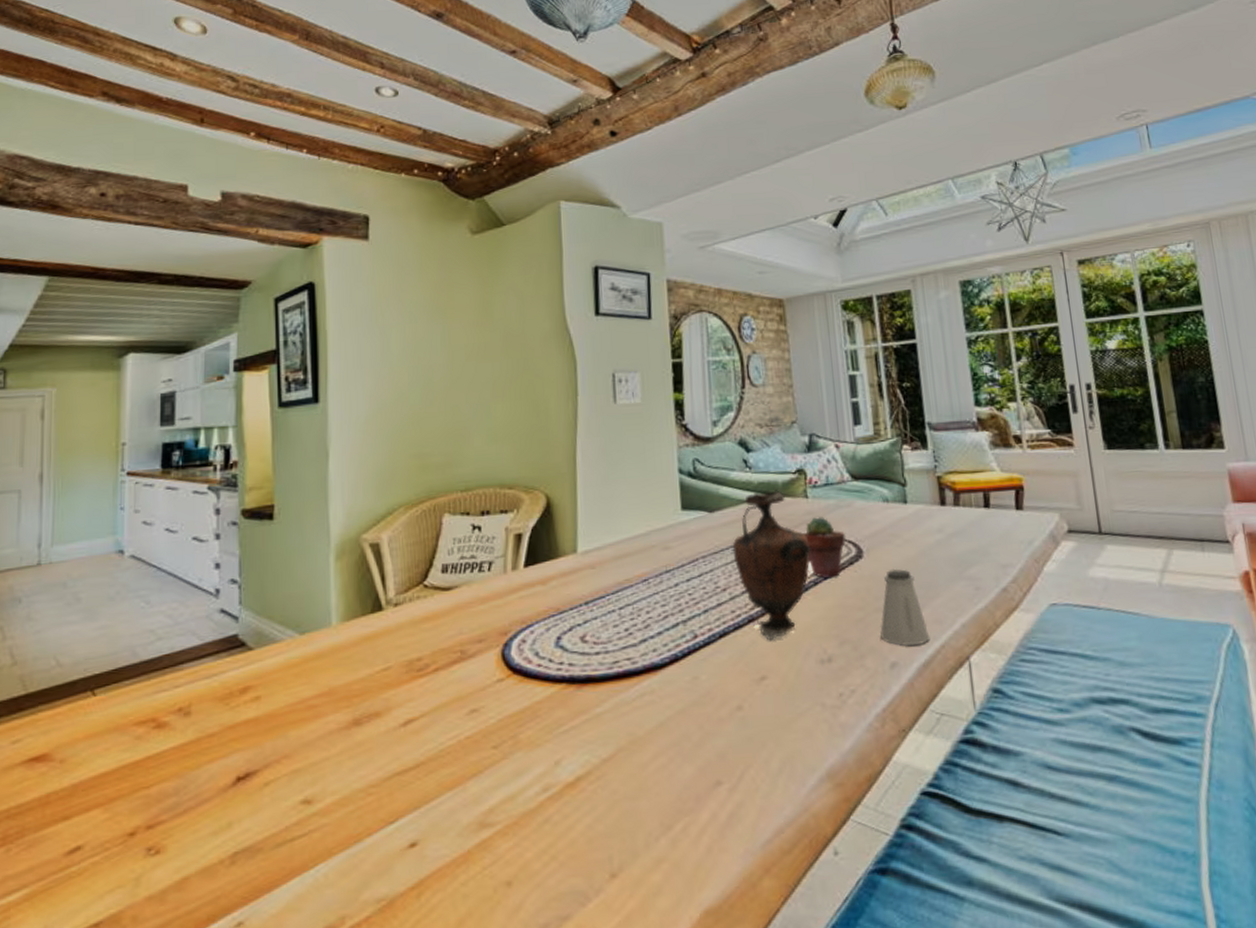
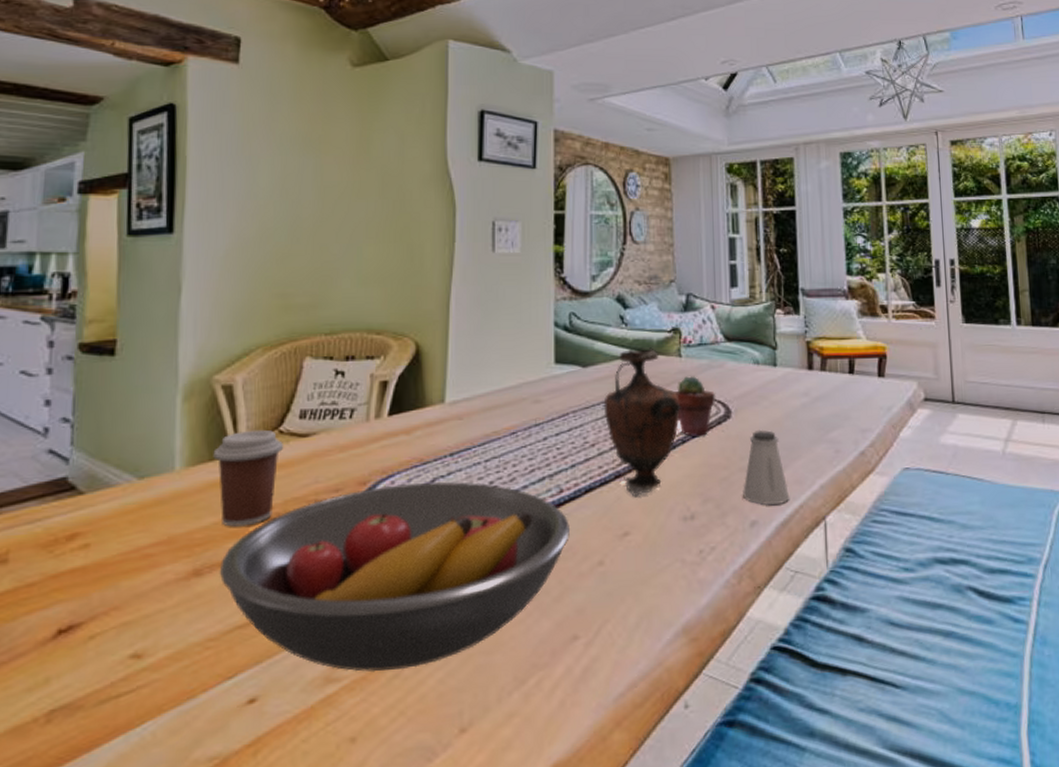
coffee cup: none [365,584,428,678] -> present [213,429,283,527]
fruit bowl: none [376,629,707,818] -> present [219,481,570,672]

